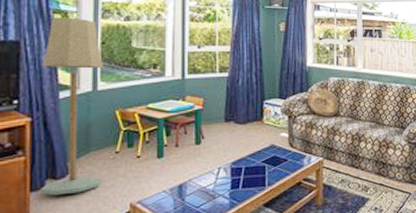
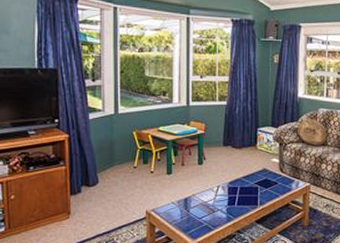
floor lamp: present [40,17,104,196] -> none [74,48,123,200]

